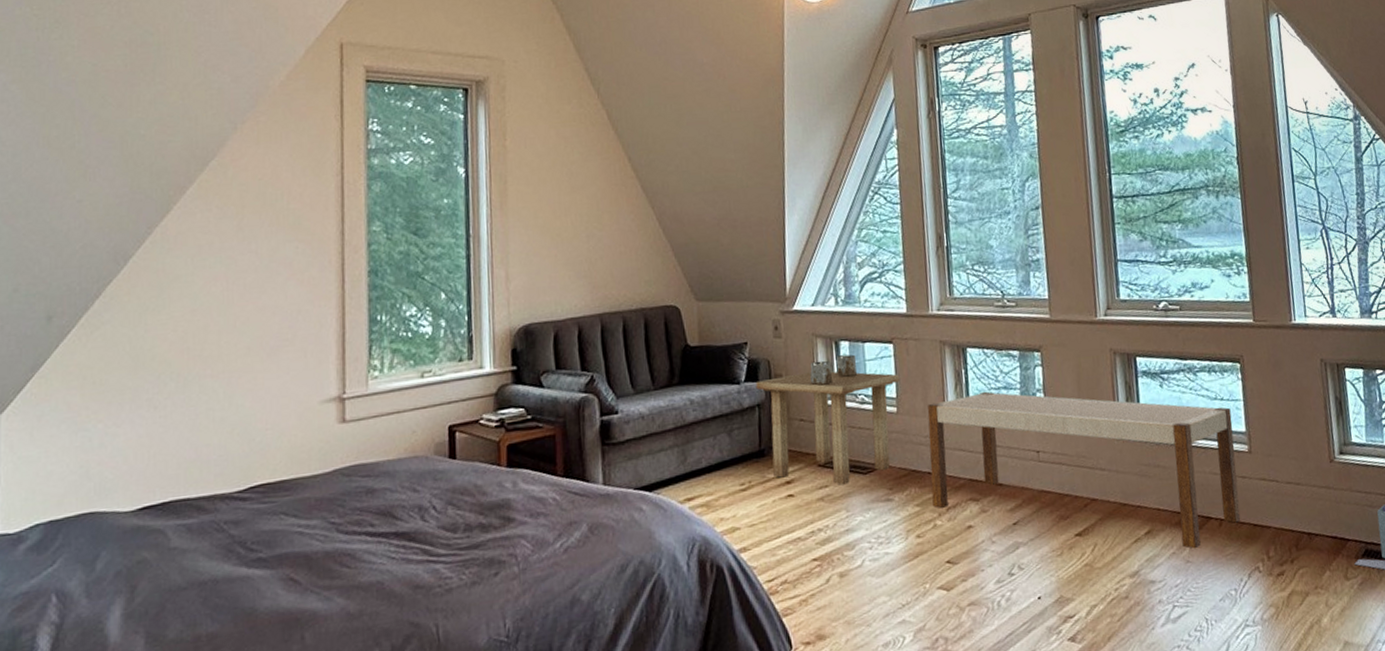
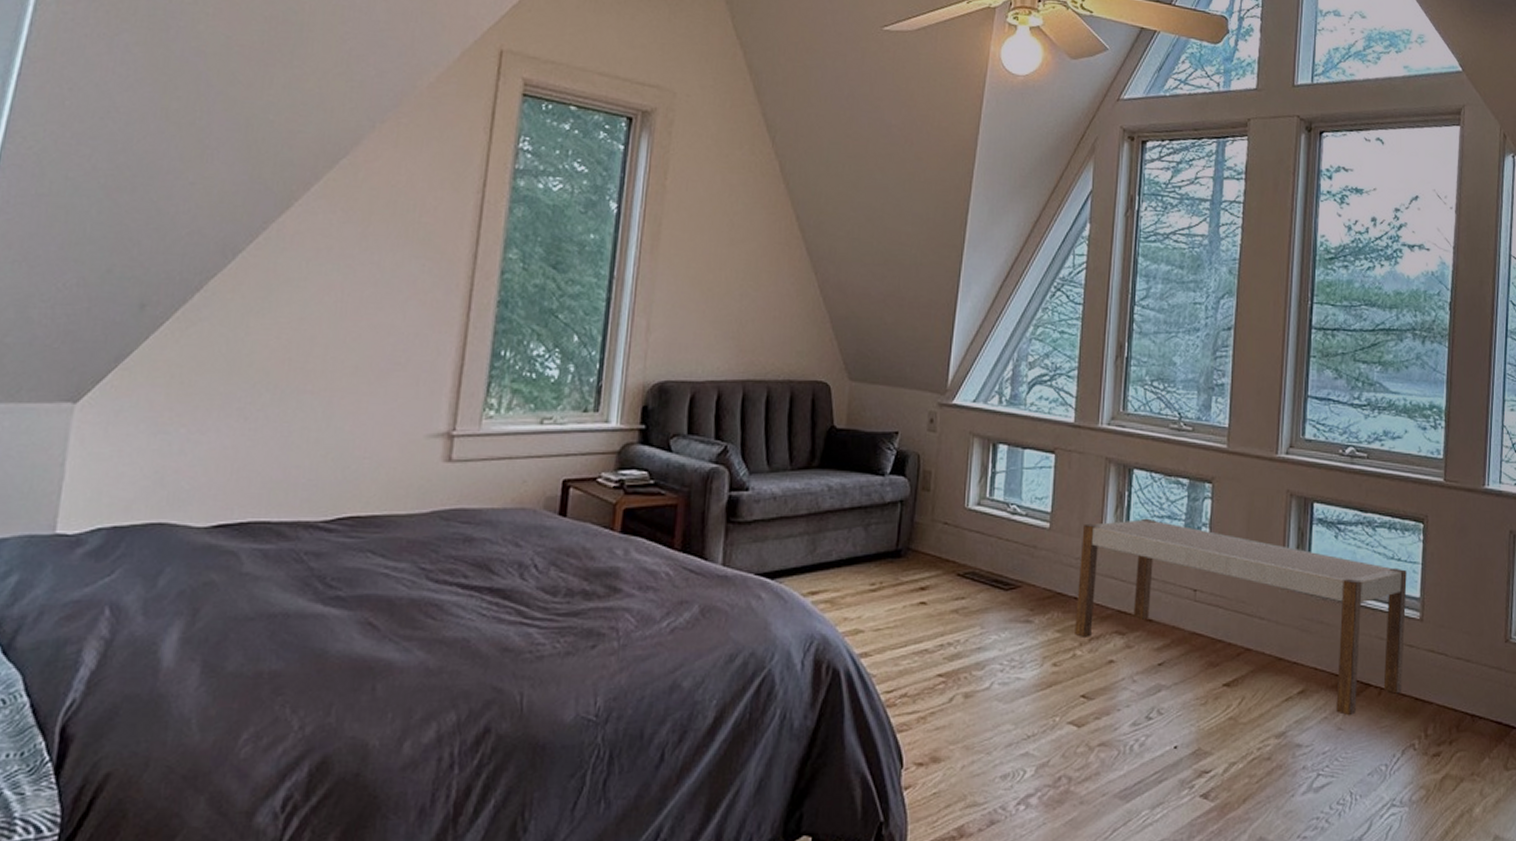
side table: present [755,354,901,485] -> none [901,459,1058,599]

